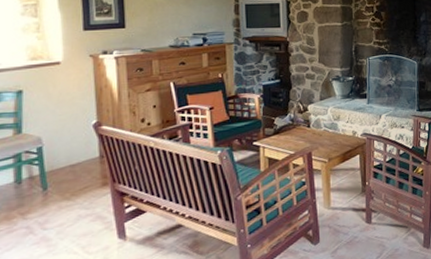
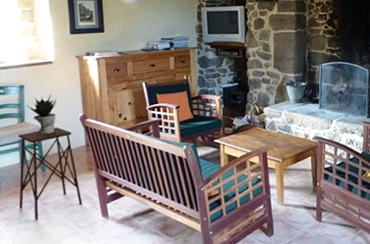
side table: none [12,137,94,250] -> present [19,127,82,220]
potted plant: none [25,98,64,148] -> present [27,93,57,135]

